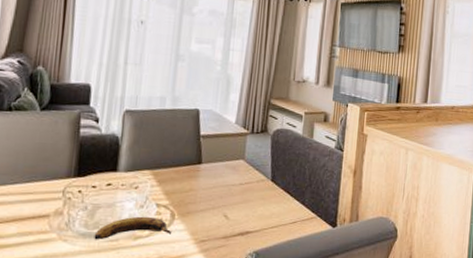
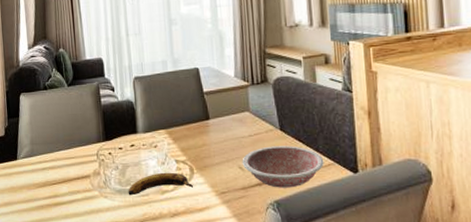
bowl: none [227,196,308,239] -> present [242,146,324,188]

